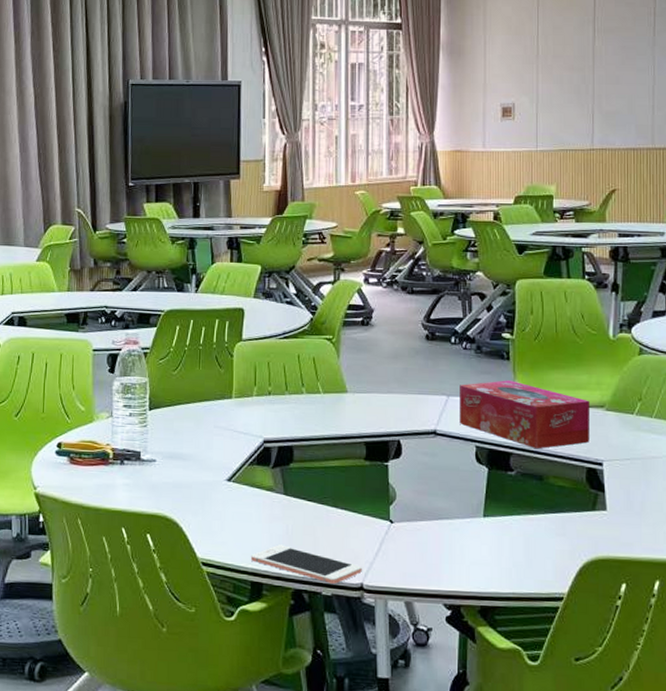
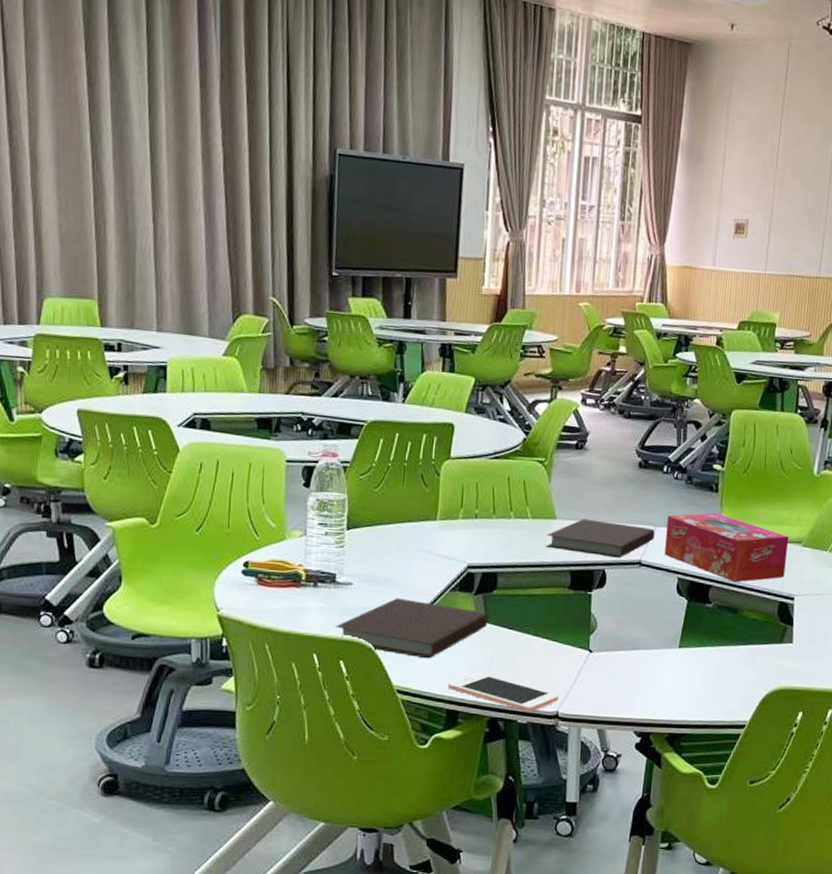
notebook: none [141,473,287,532] -> present [334,598,489,659]
notebook: none [339,391,448,429] -> present [546,519,655,558]

